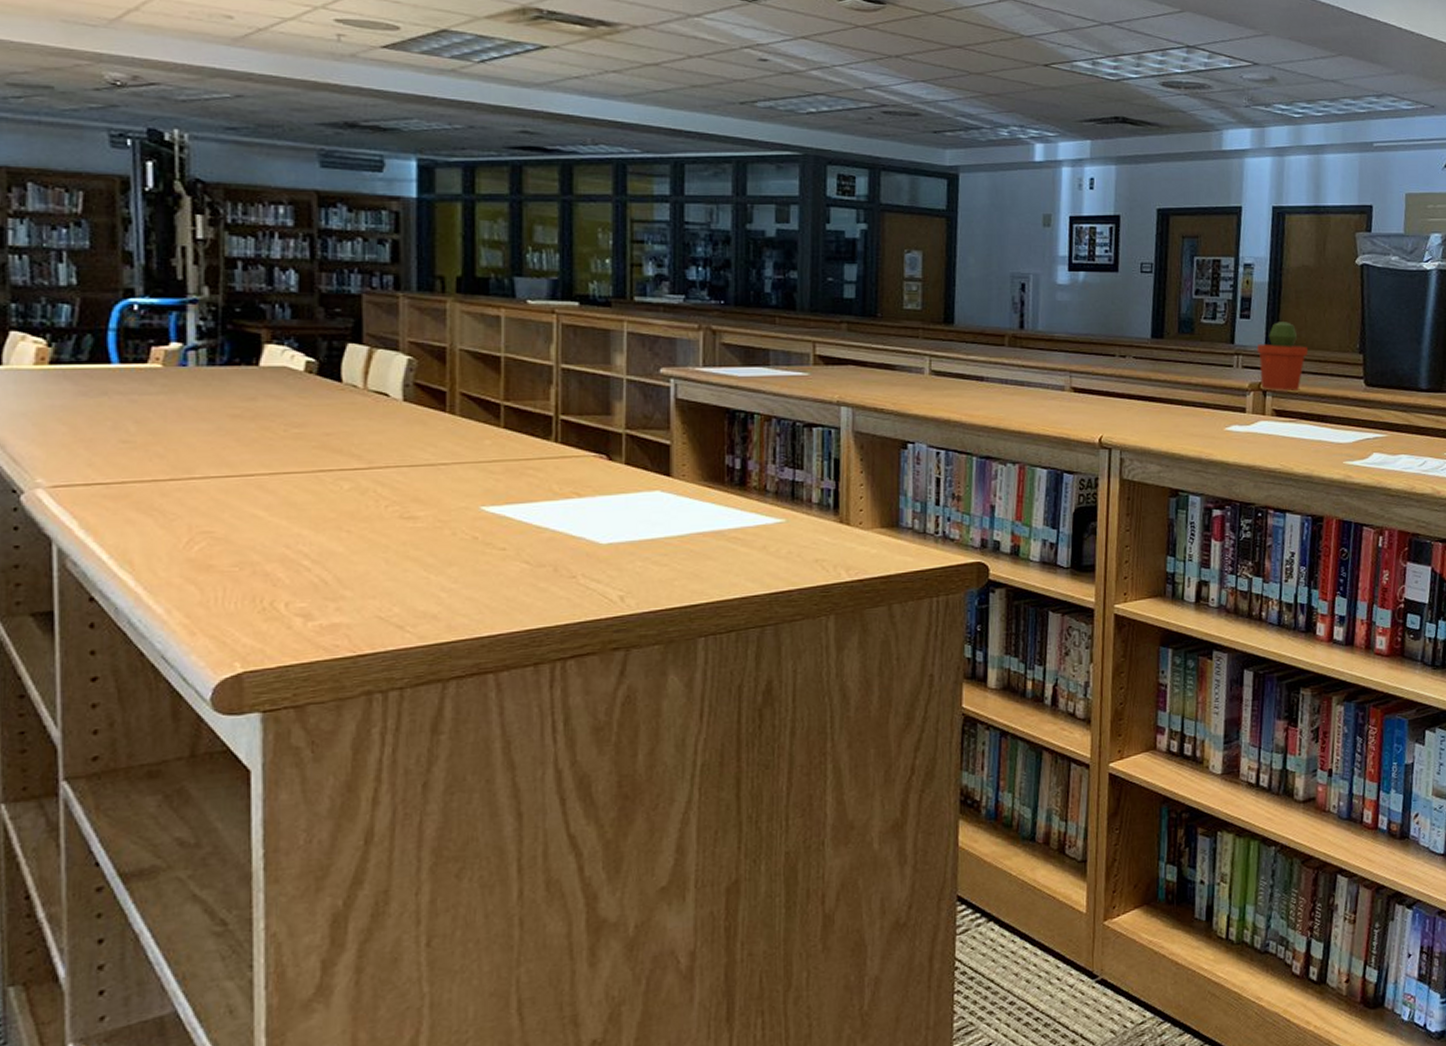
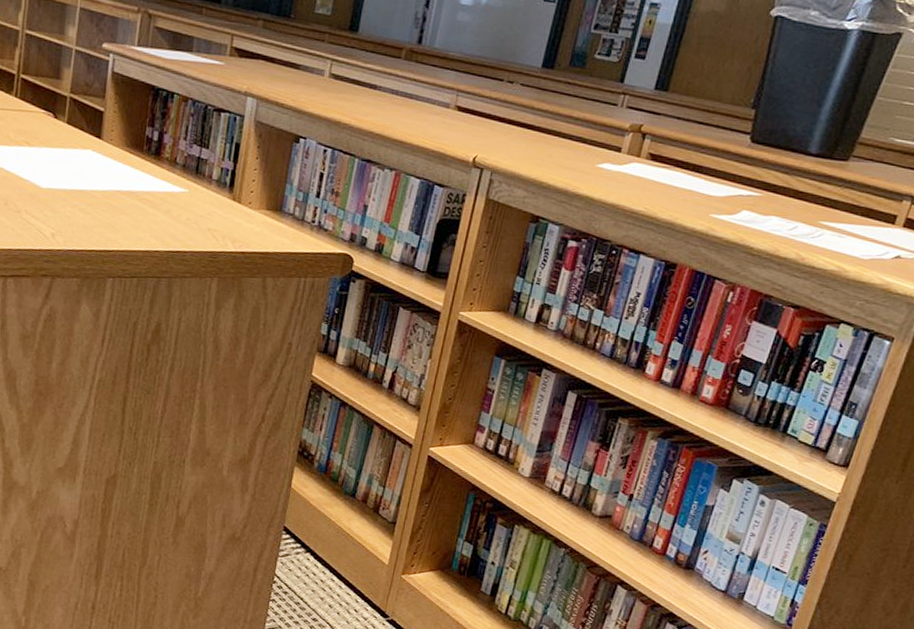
succulent plant: present [1256,322,1308,391] -> none [641,66,698,137]

